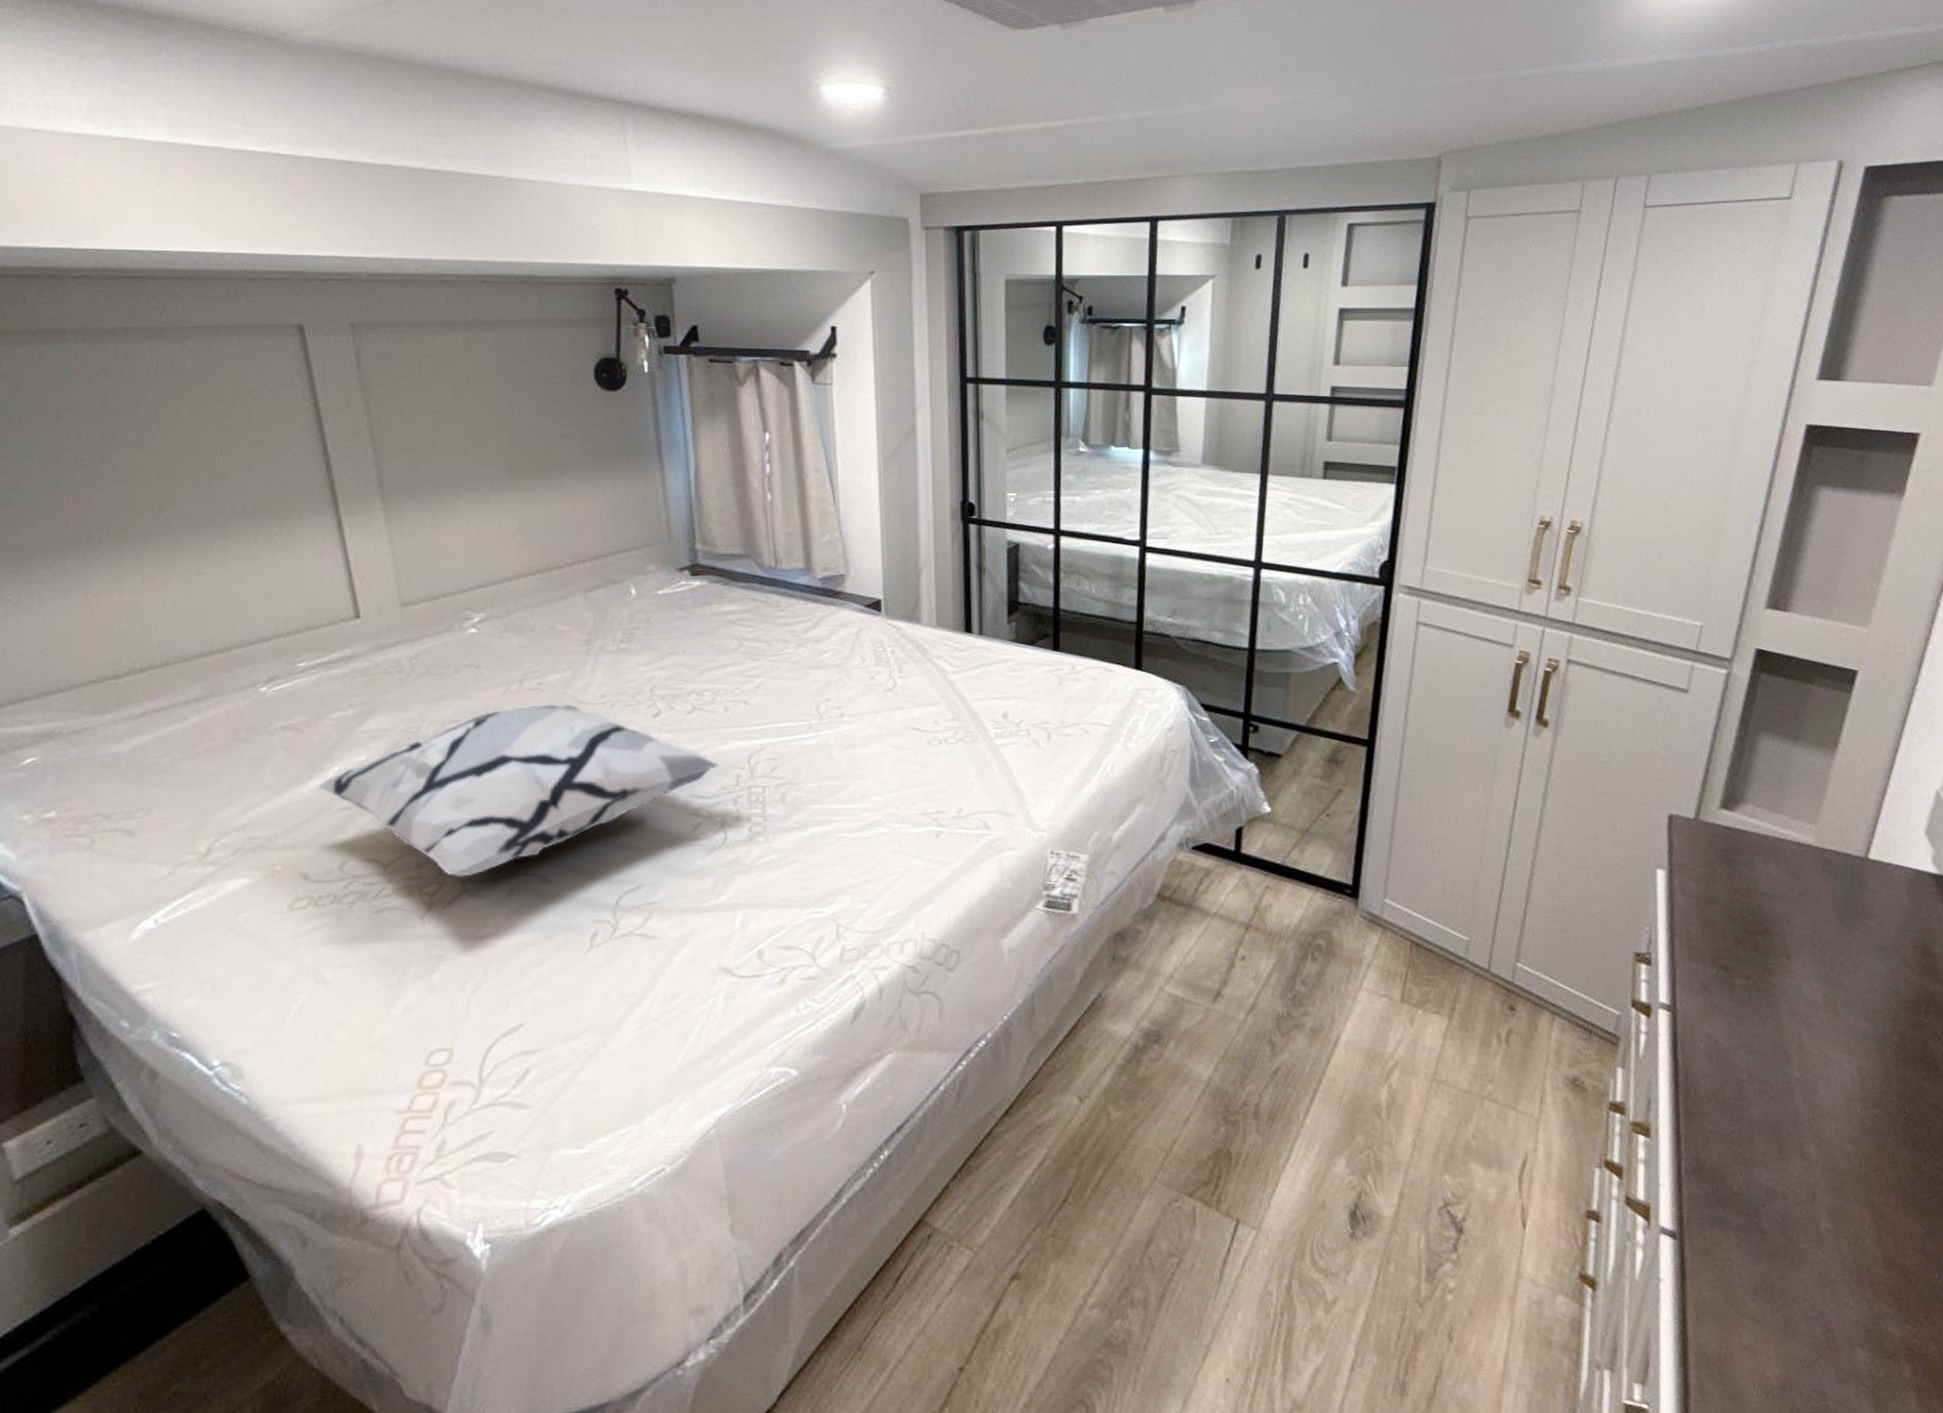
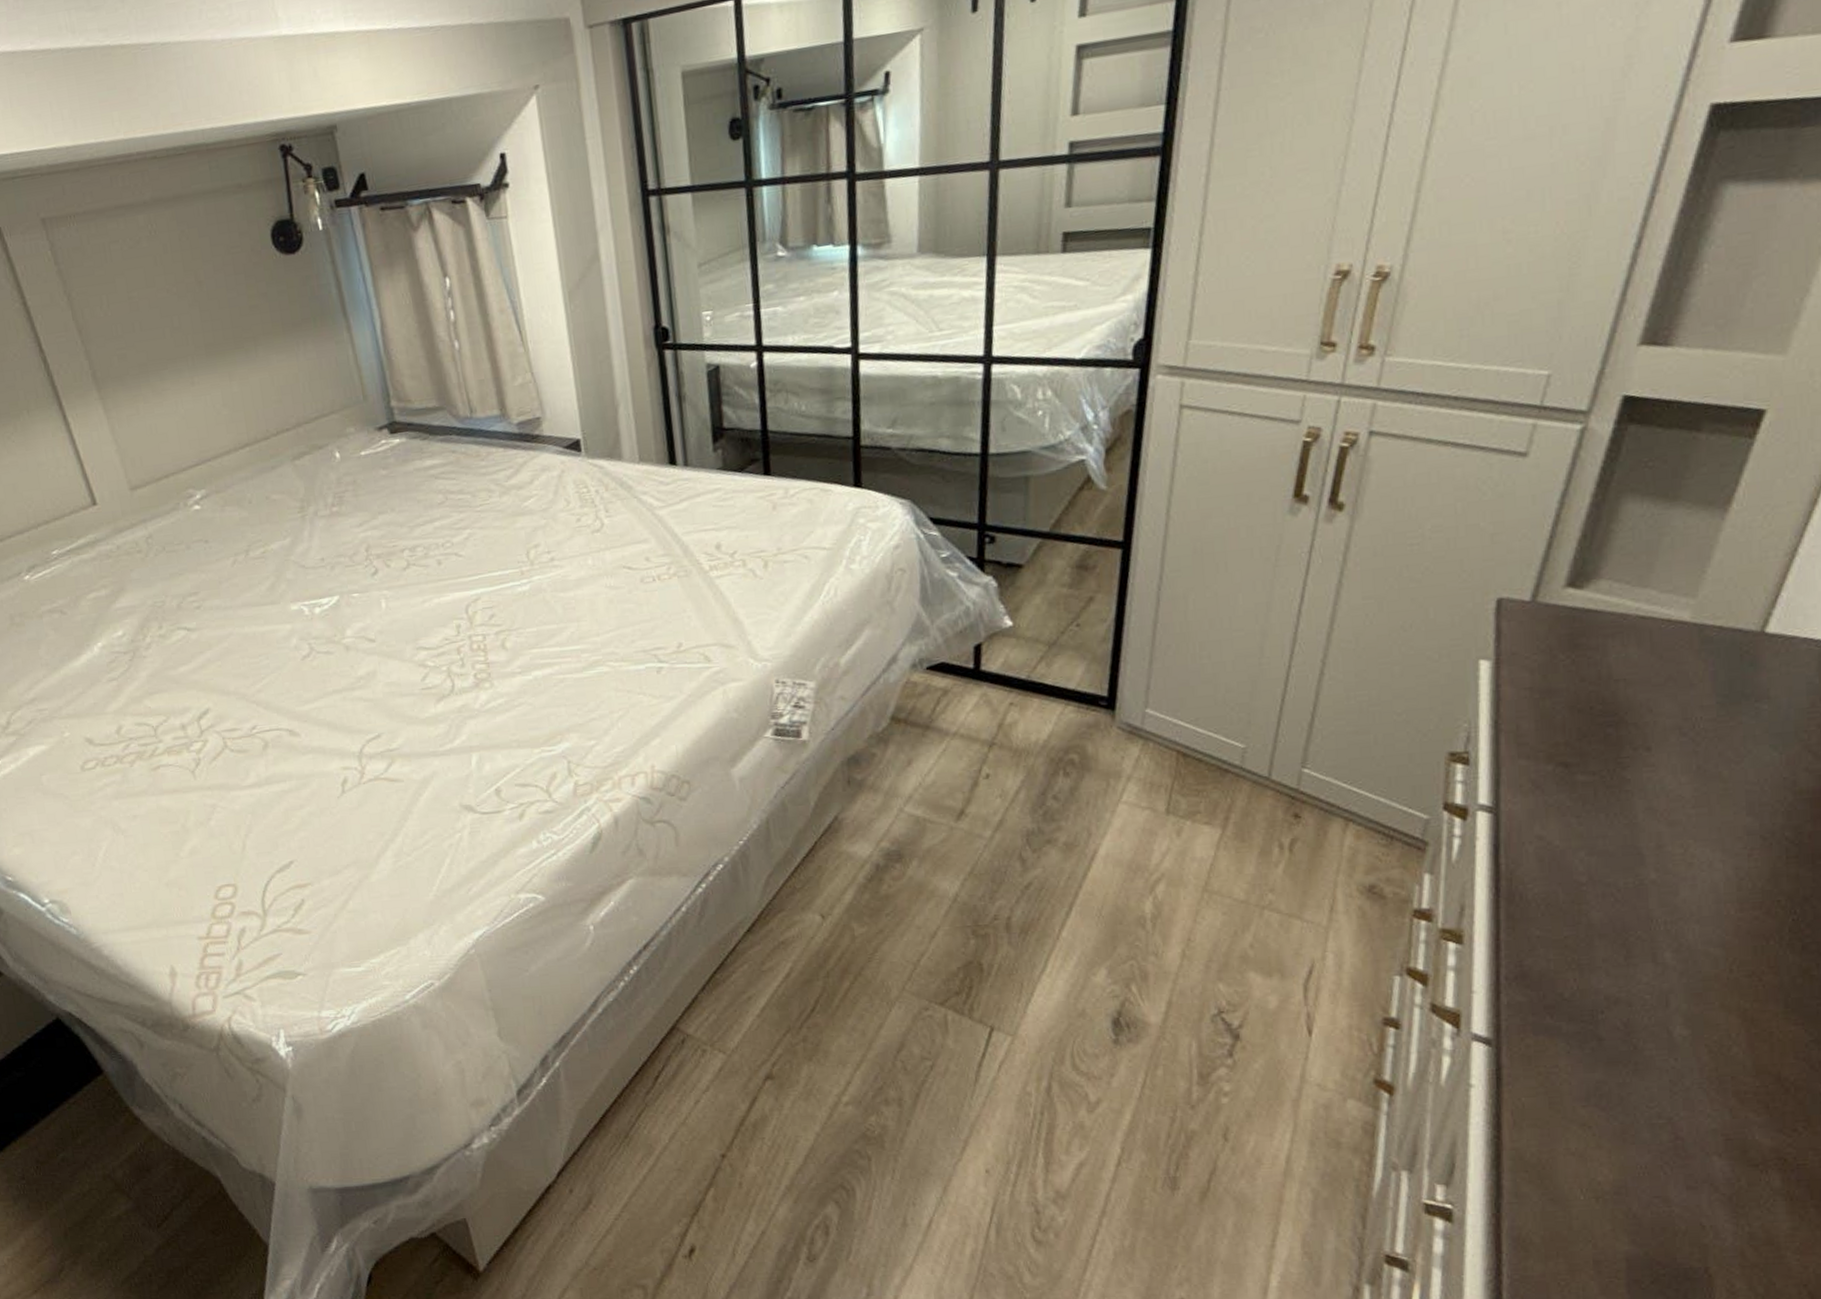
decorative pillow: present [315,704,719,878] -> none [85,569,439,735]

